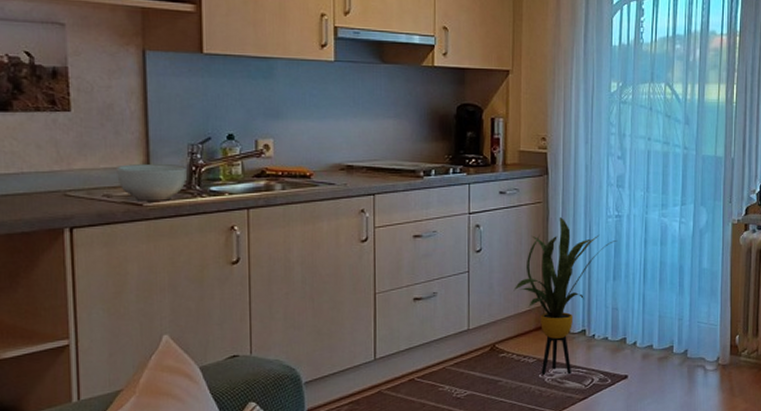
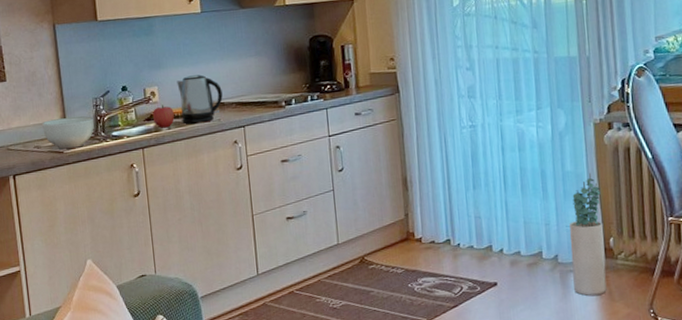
fruit: none [265,161,291,189] -> present [153,105,175,129]
kettle: none [298,131,352,186] -> present [177,74,223,124]
house plant: present [513,216,618,376] -> none [376,131,474,285]
vase: none [699,270,732,391] -> present [569,172,607,296]

